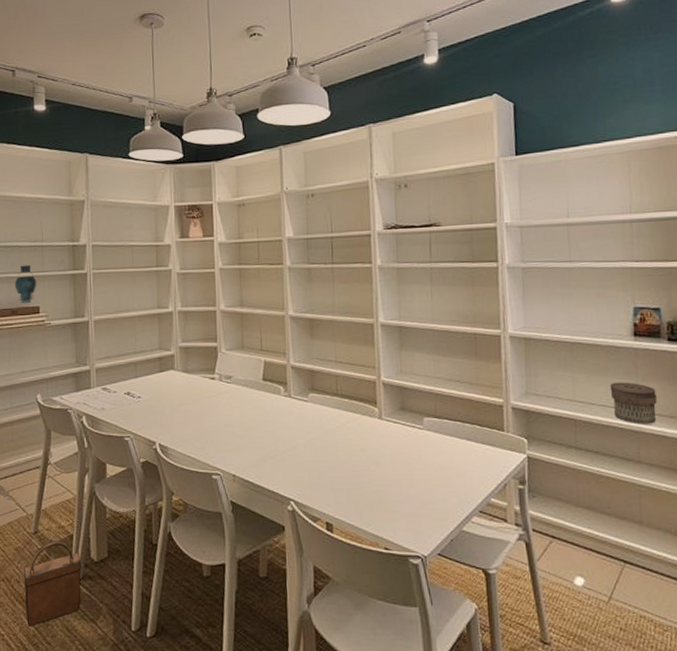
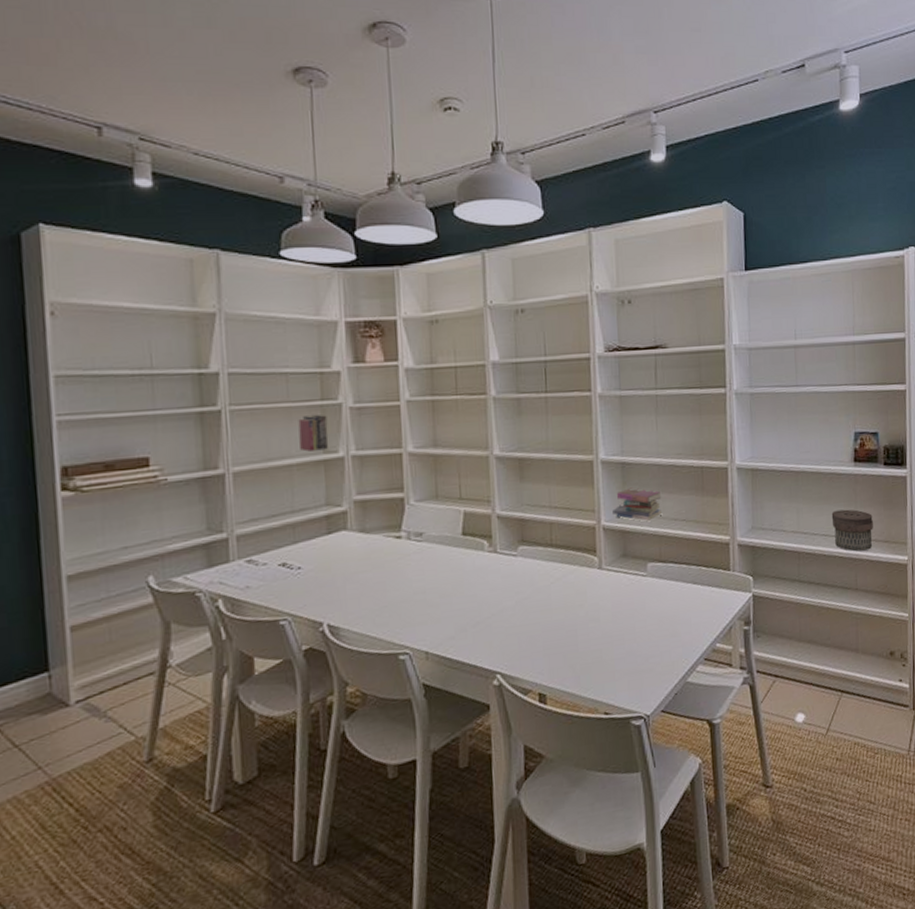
vase: present [14,264,37,304] -> none [108,400,145,455]
handbag: present [24,541,81,626] -> none [133,765,221,885]
books: none [140,277,161,307] -> present [298,414,329,452]
books: none [391,349,437,380] -> present [612,487,662,521]

